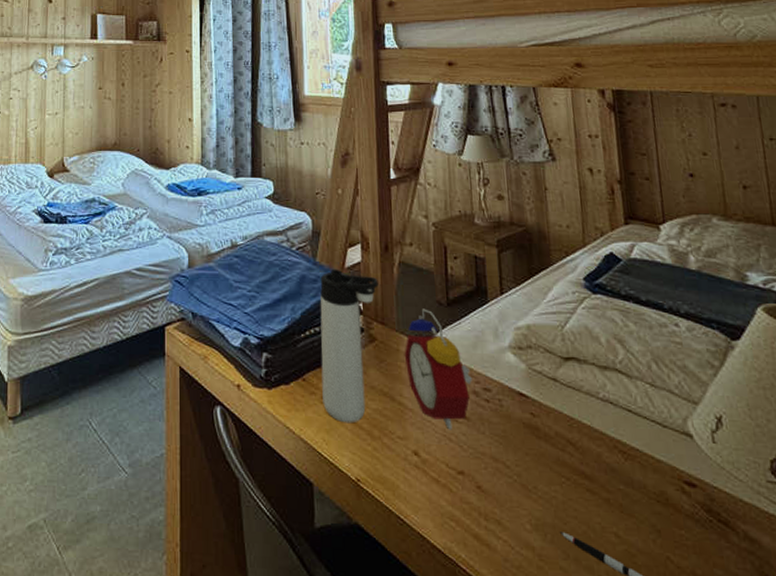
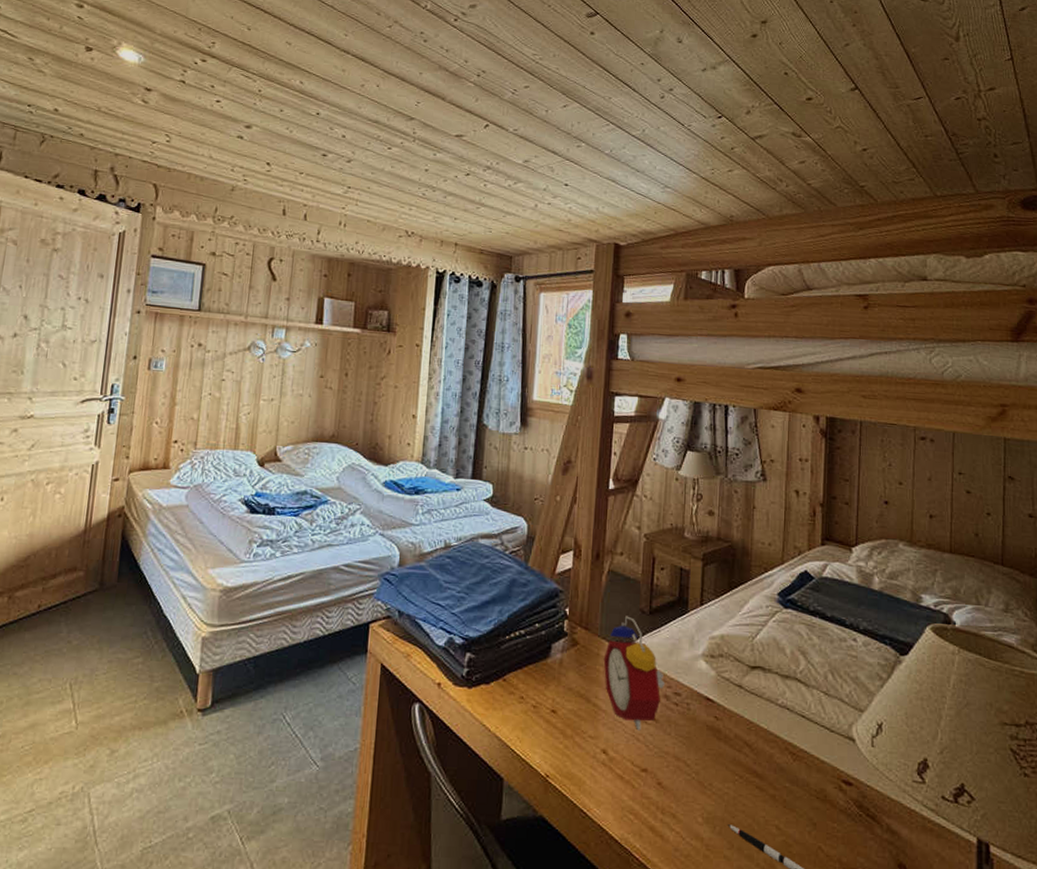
thermos bottle: present [320,269,379,424] -> none [520,574,586,723]

